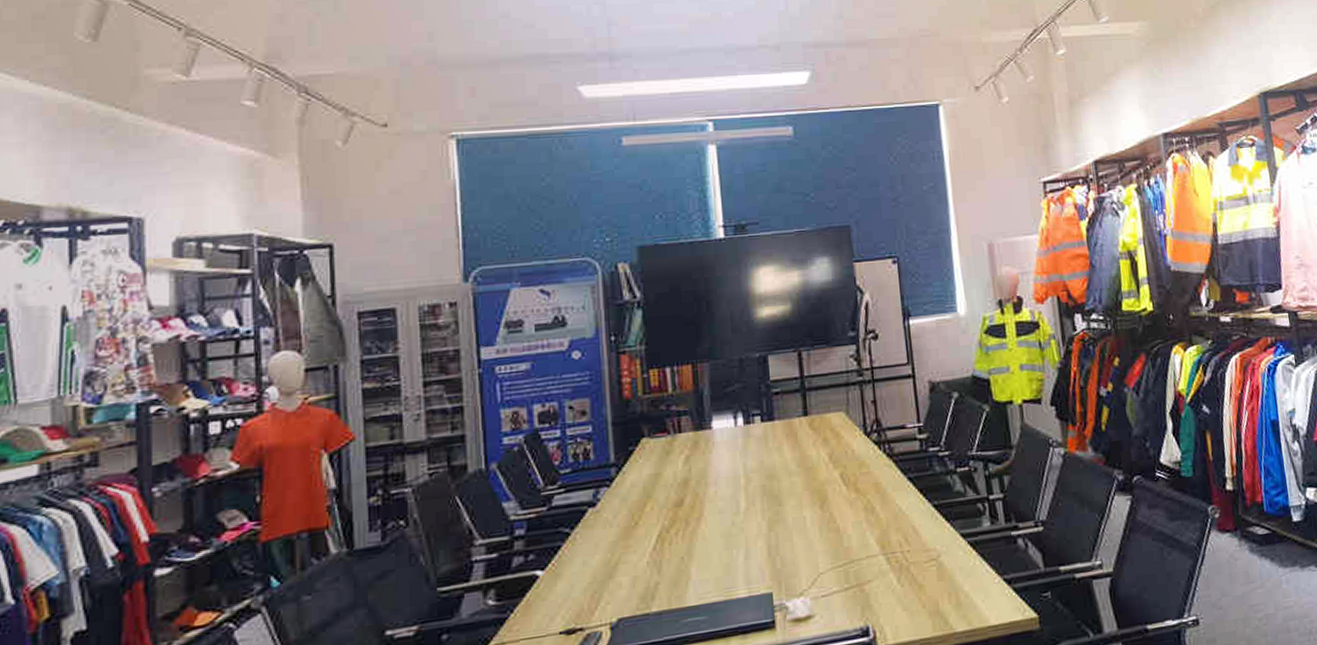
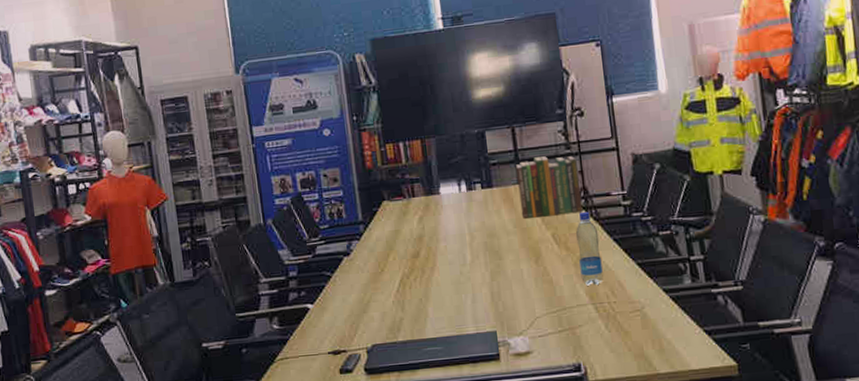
books: none [802,384,875,458] -> present [516,156,583,220]
bottle: none [866,446,896,533] -> present [575,211,604,286]

